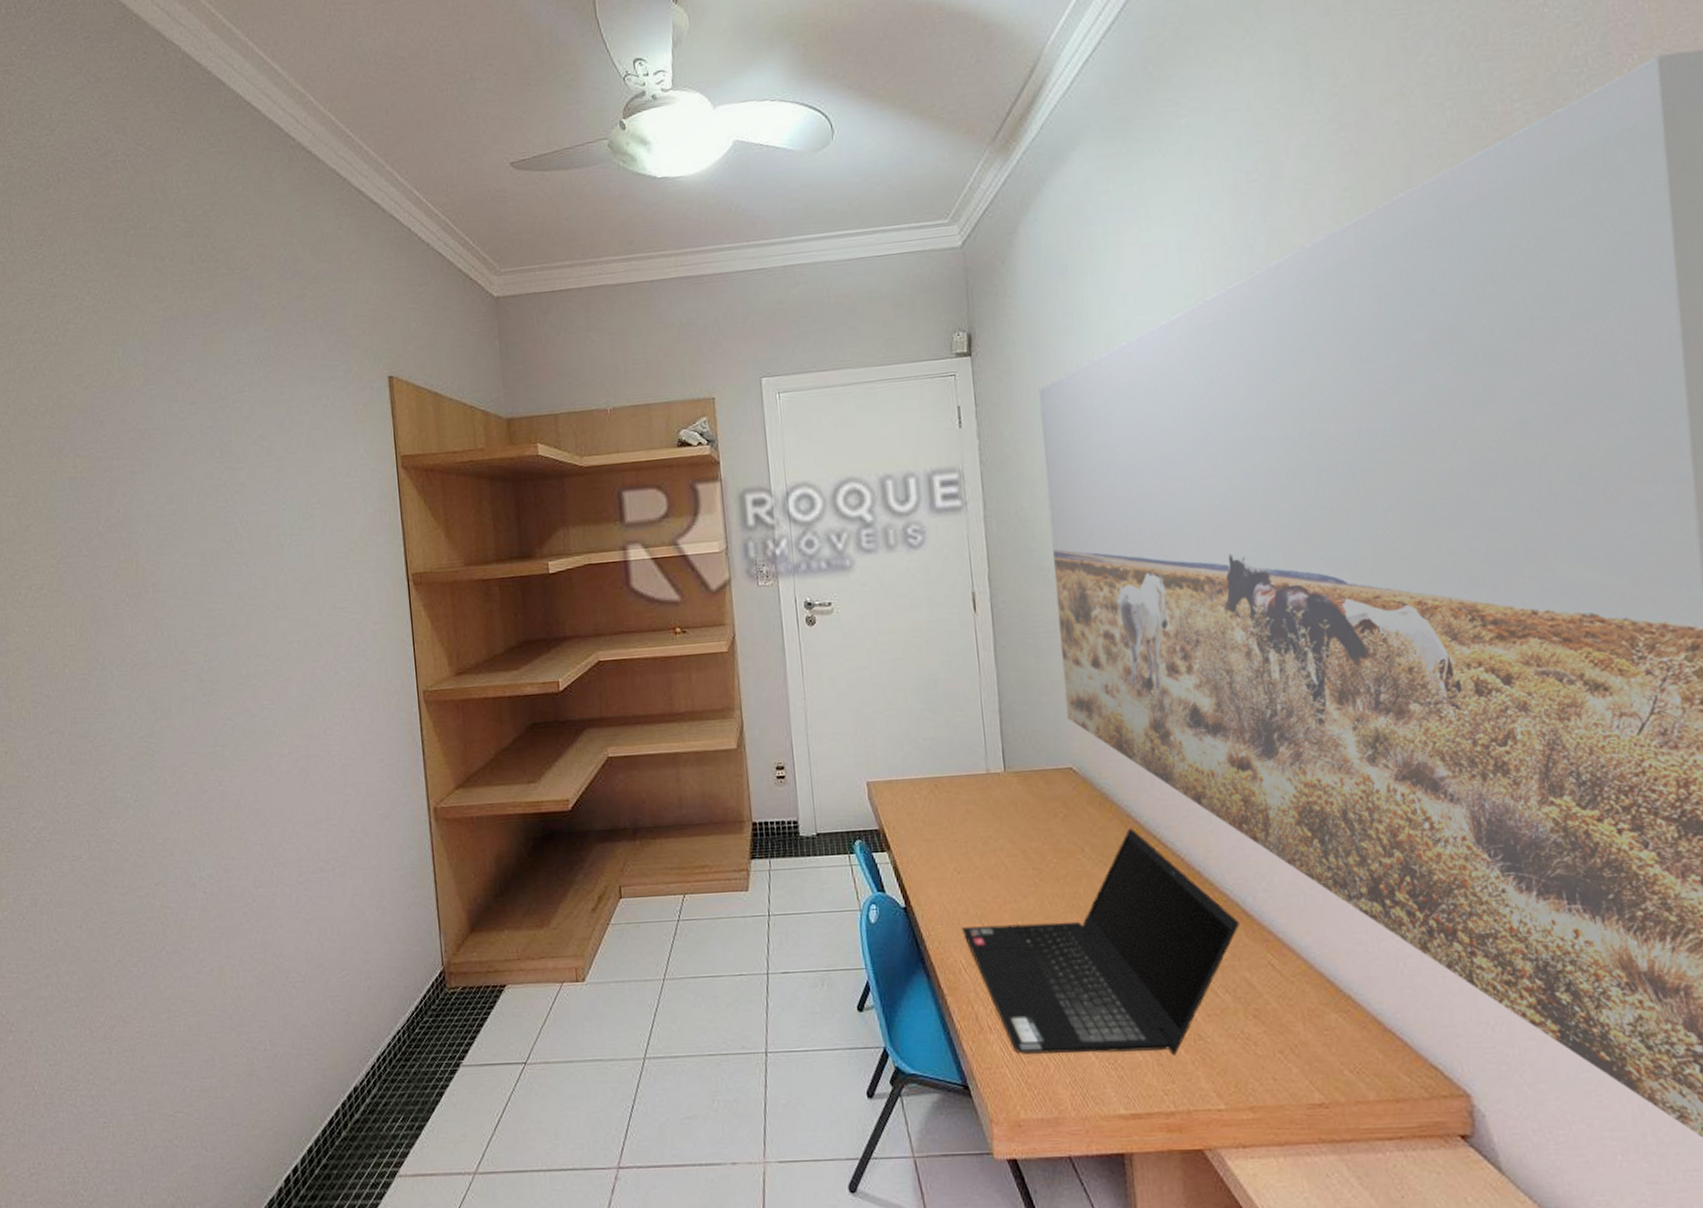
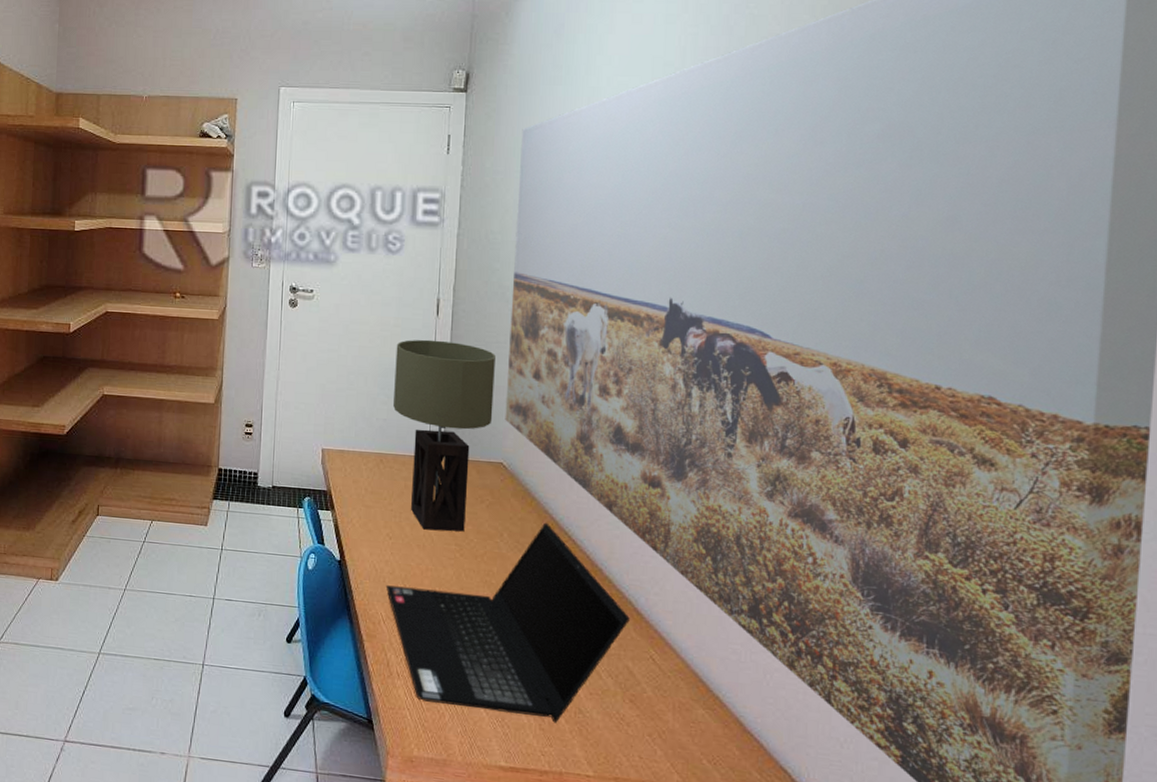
table lamp: none [934,638,1054,857] -> present [393,339,495,532]

